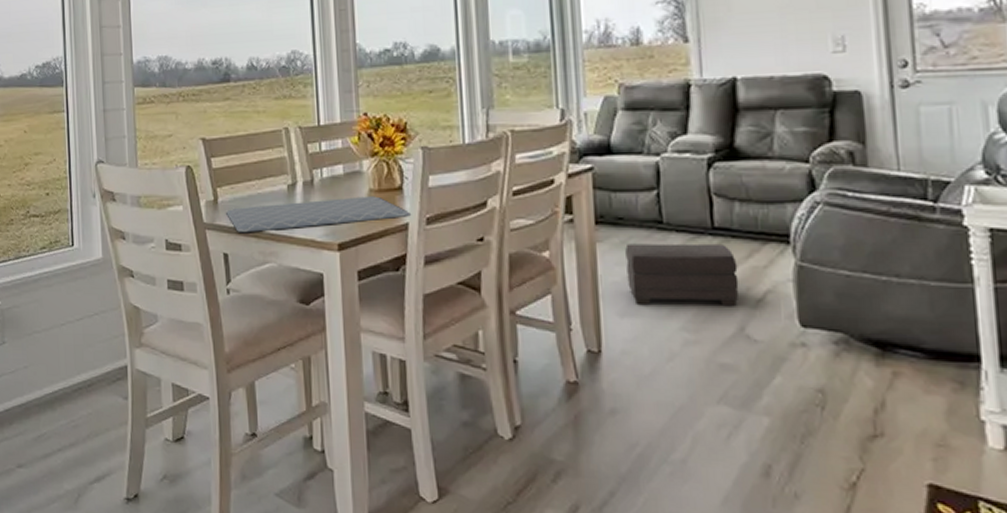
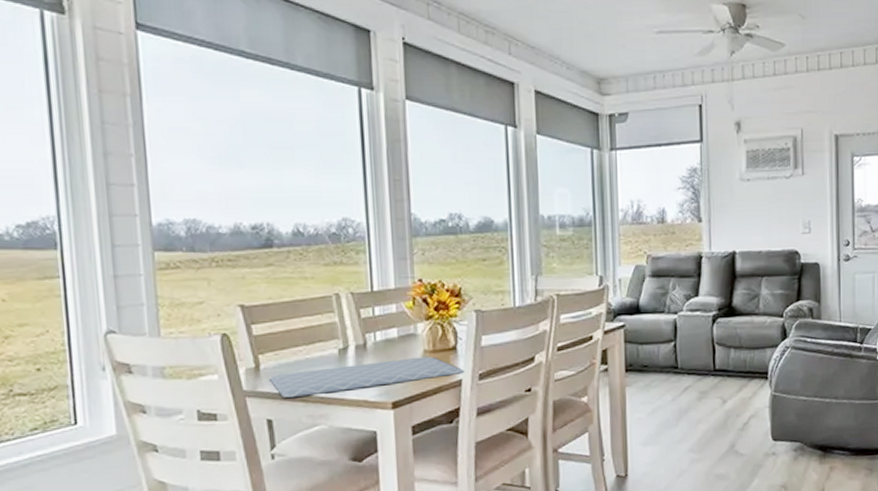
ottoman: present [625,243,739,307] -> none [649,382,732,434]

